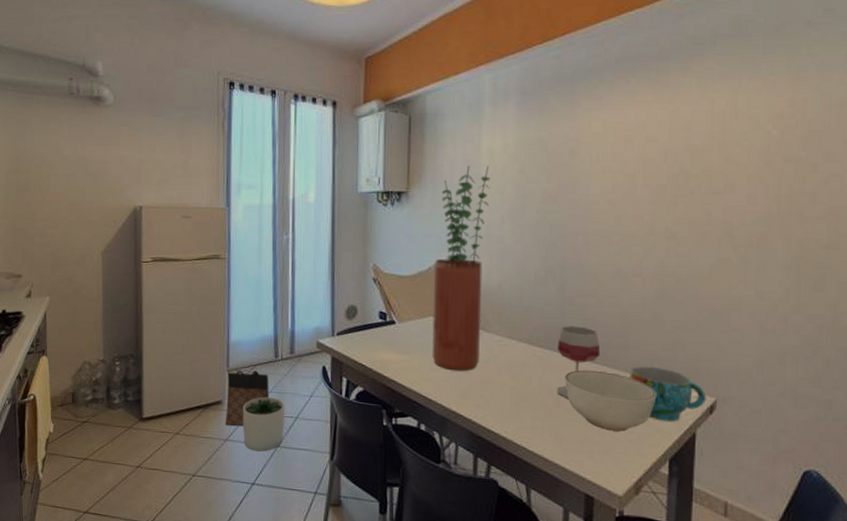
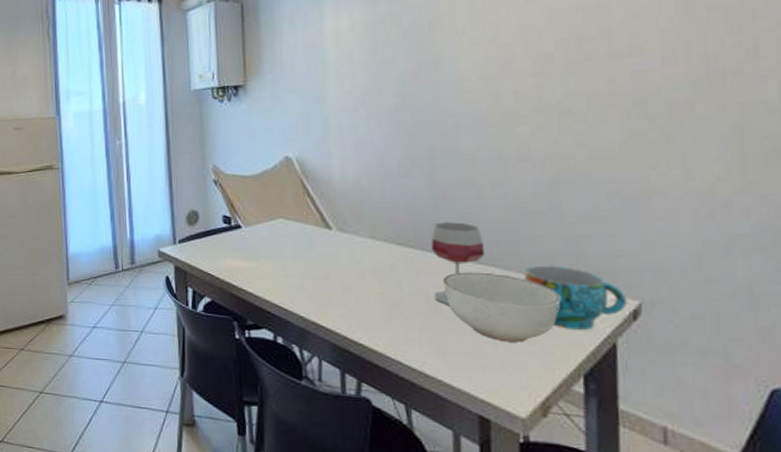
bag: present [225,370,269,427] -> none [68,283,112,342]
planter: present [243,397,284,452] -> none [86,311,130,368]
vase: present [432,166,491,371] -> none [280,49,340,277]

